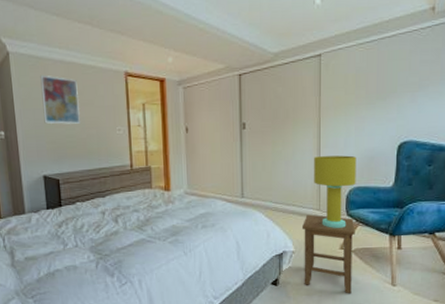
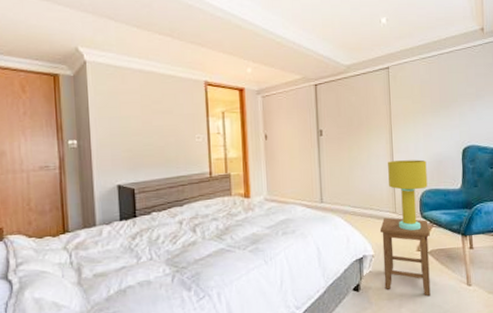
wall art: present [40,75,80,124] -> none [118,83,158,133]

